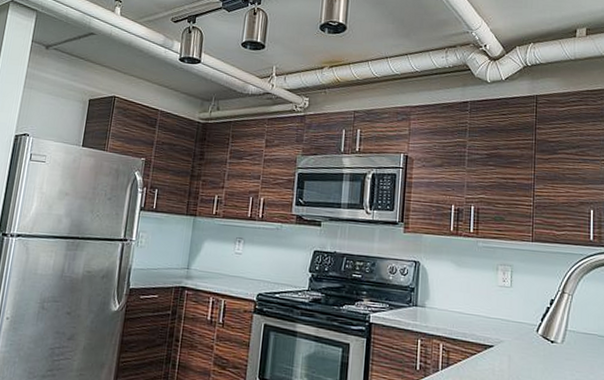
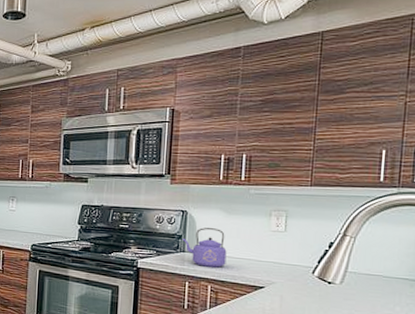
kettle: none [414,280,458,324] -> present [182,228,227,268]

